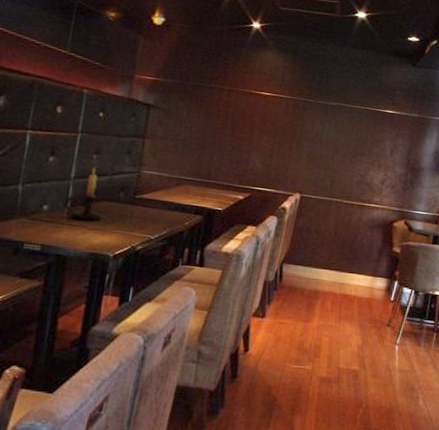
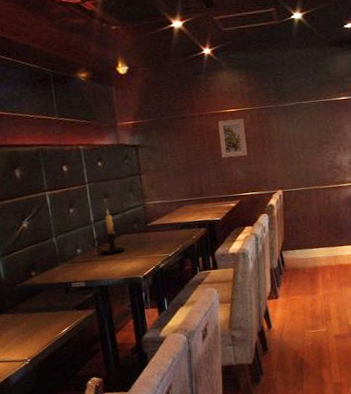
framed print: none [242,101,278,146] -> present [217,118,247,158]

